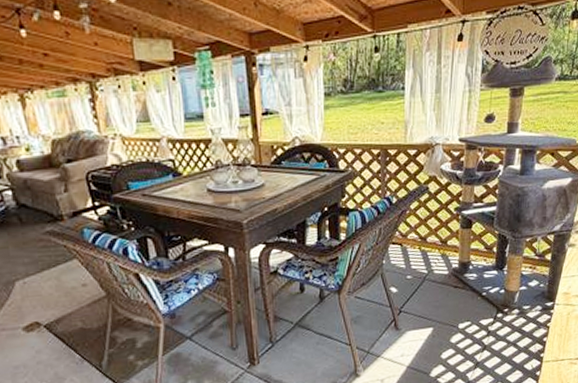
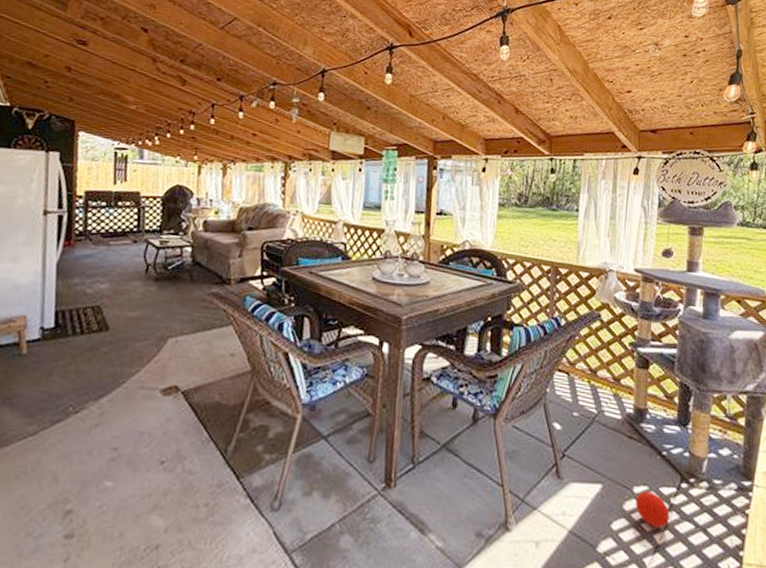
ball: none [461,325,488,351] -> present [636,491,670,529]

